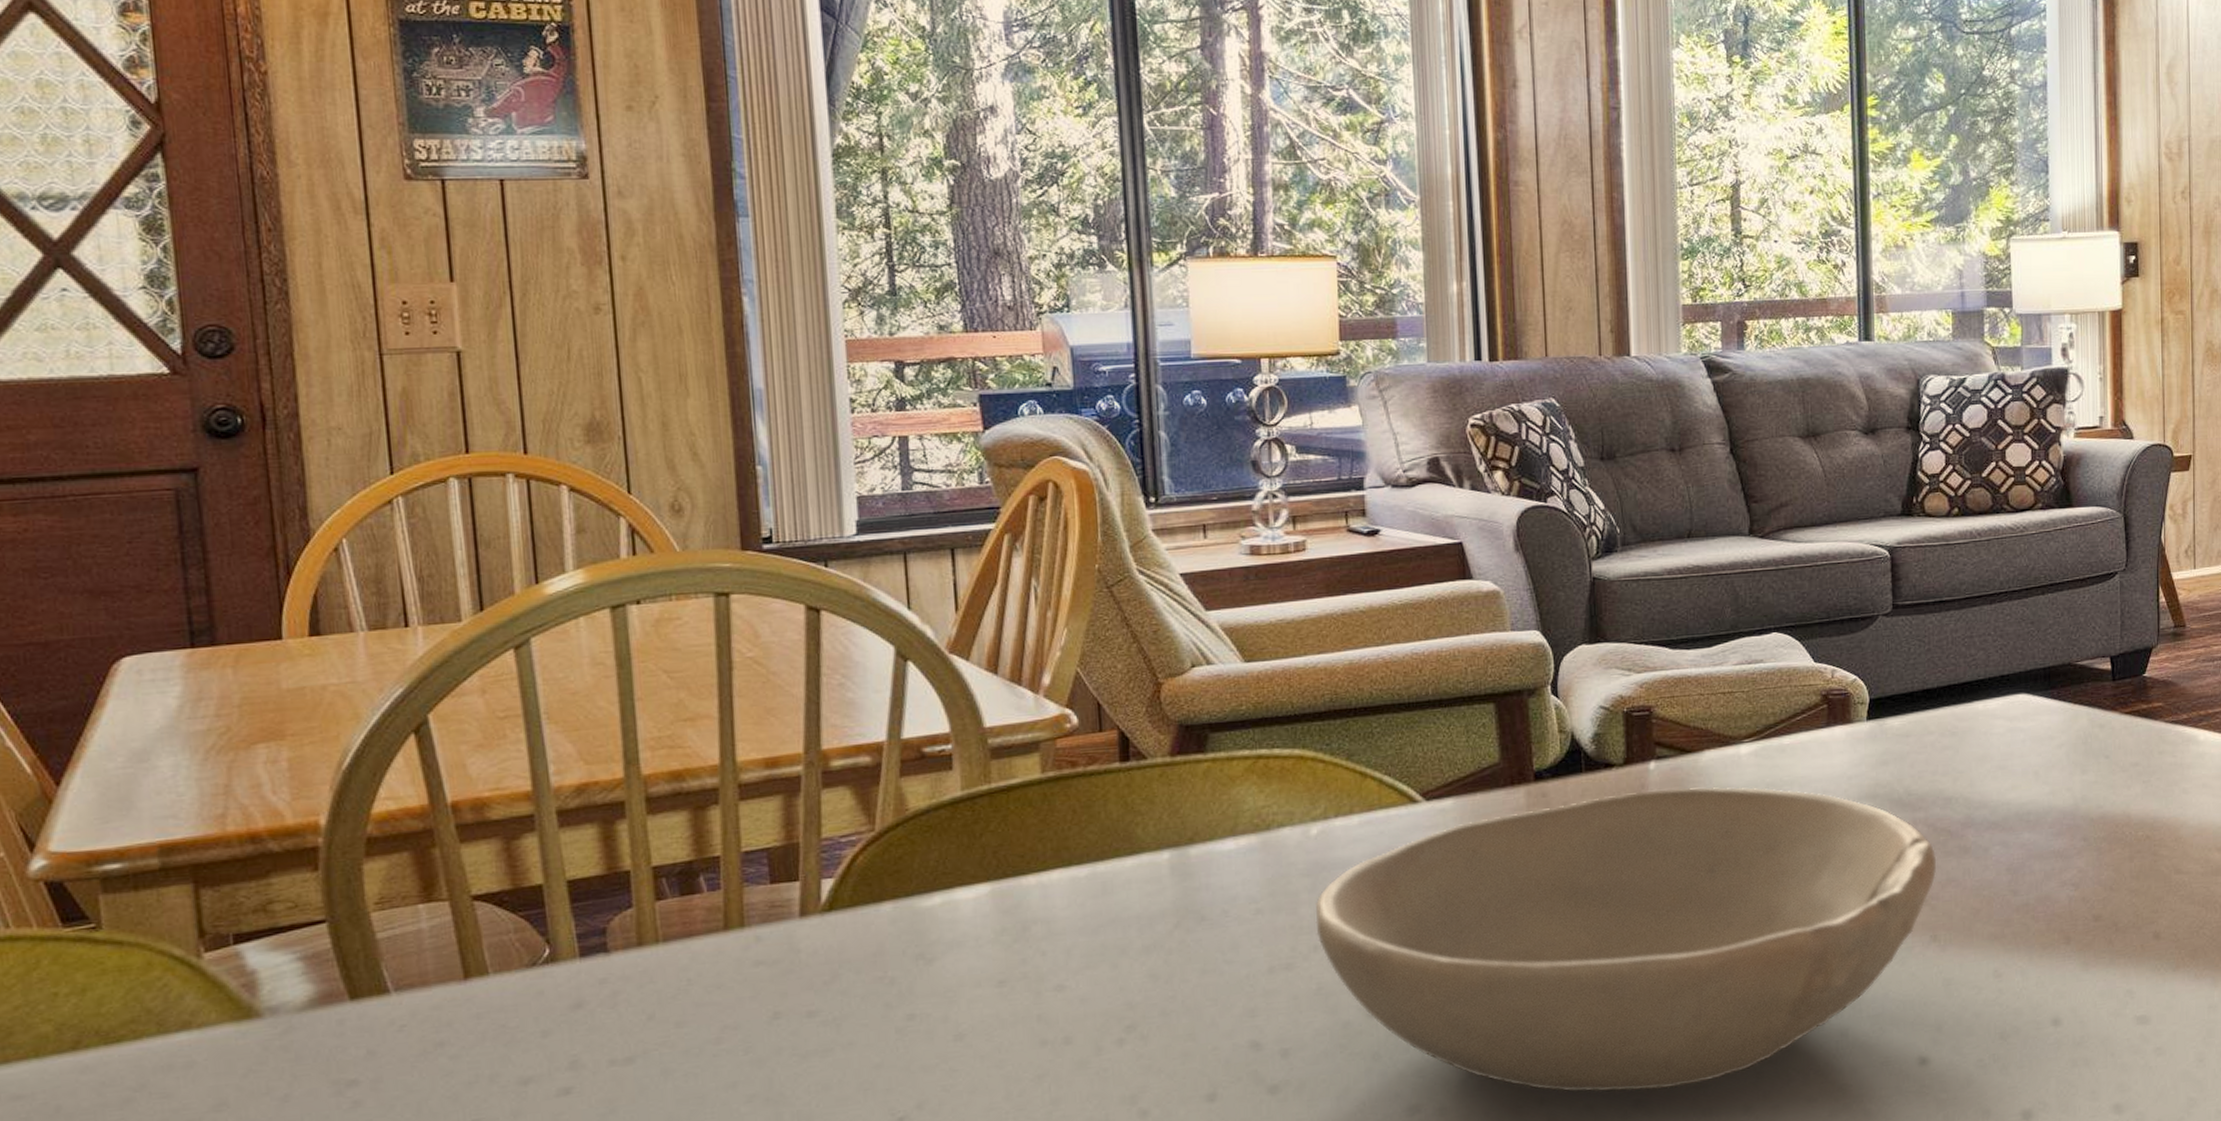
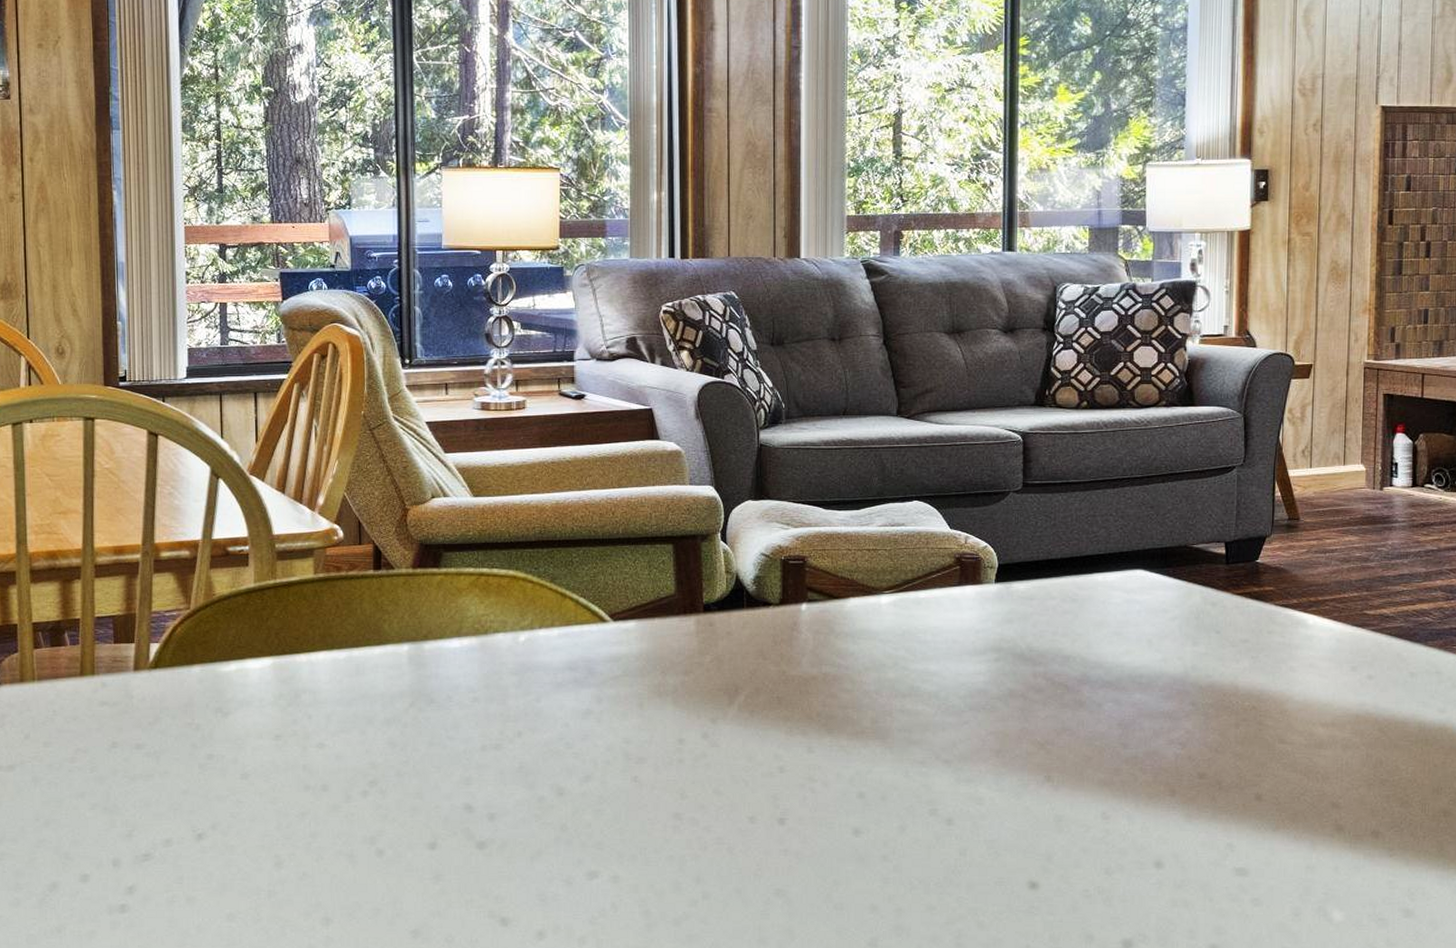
bowl: present [1314,786,1937,1093] -> none [520,628,1054,883]

